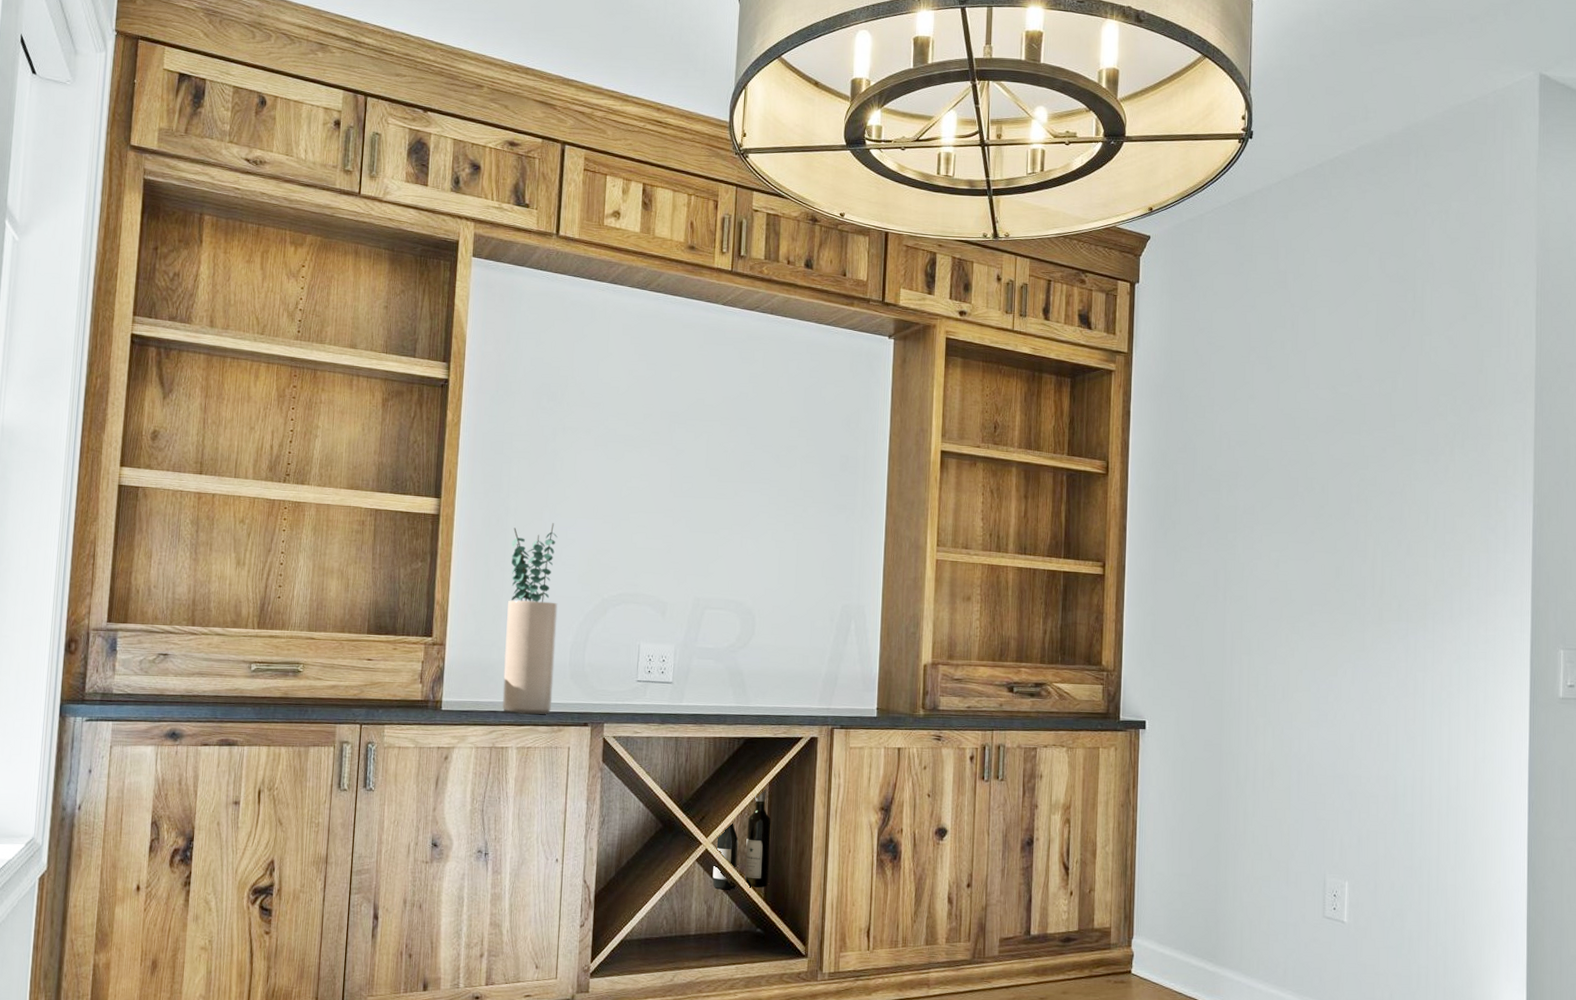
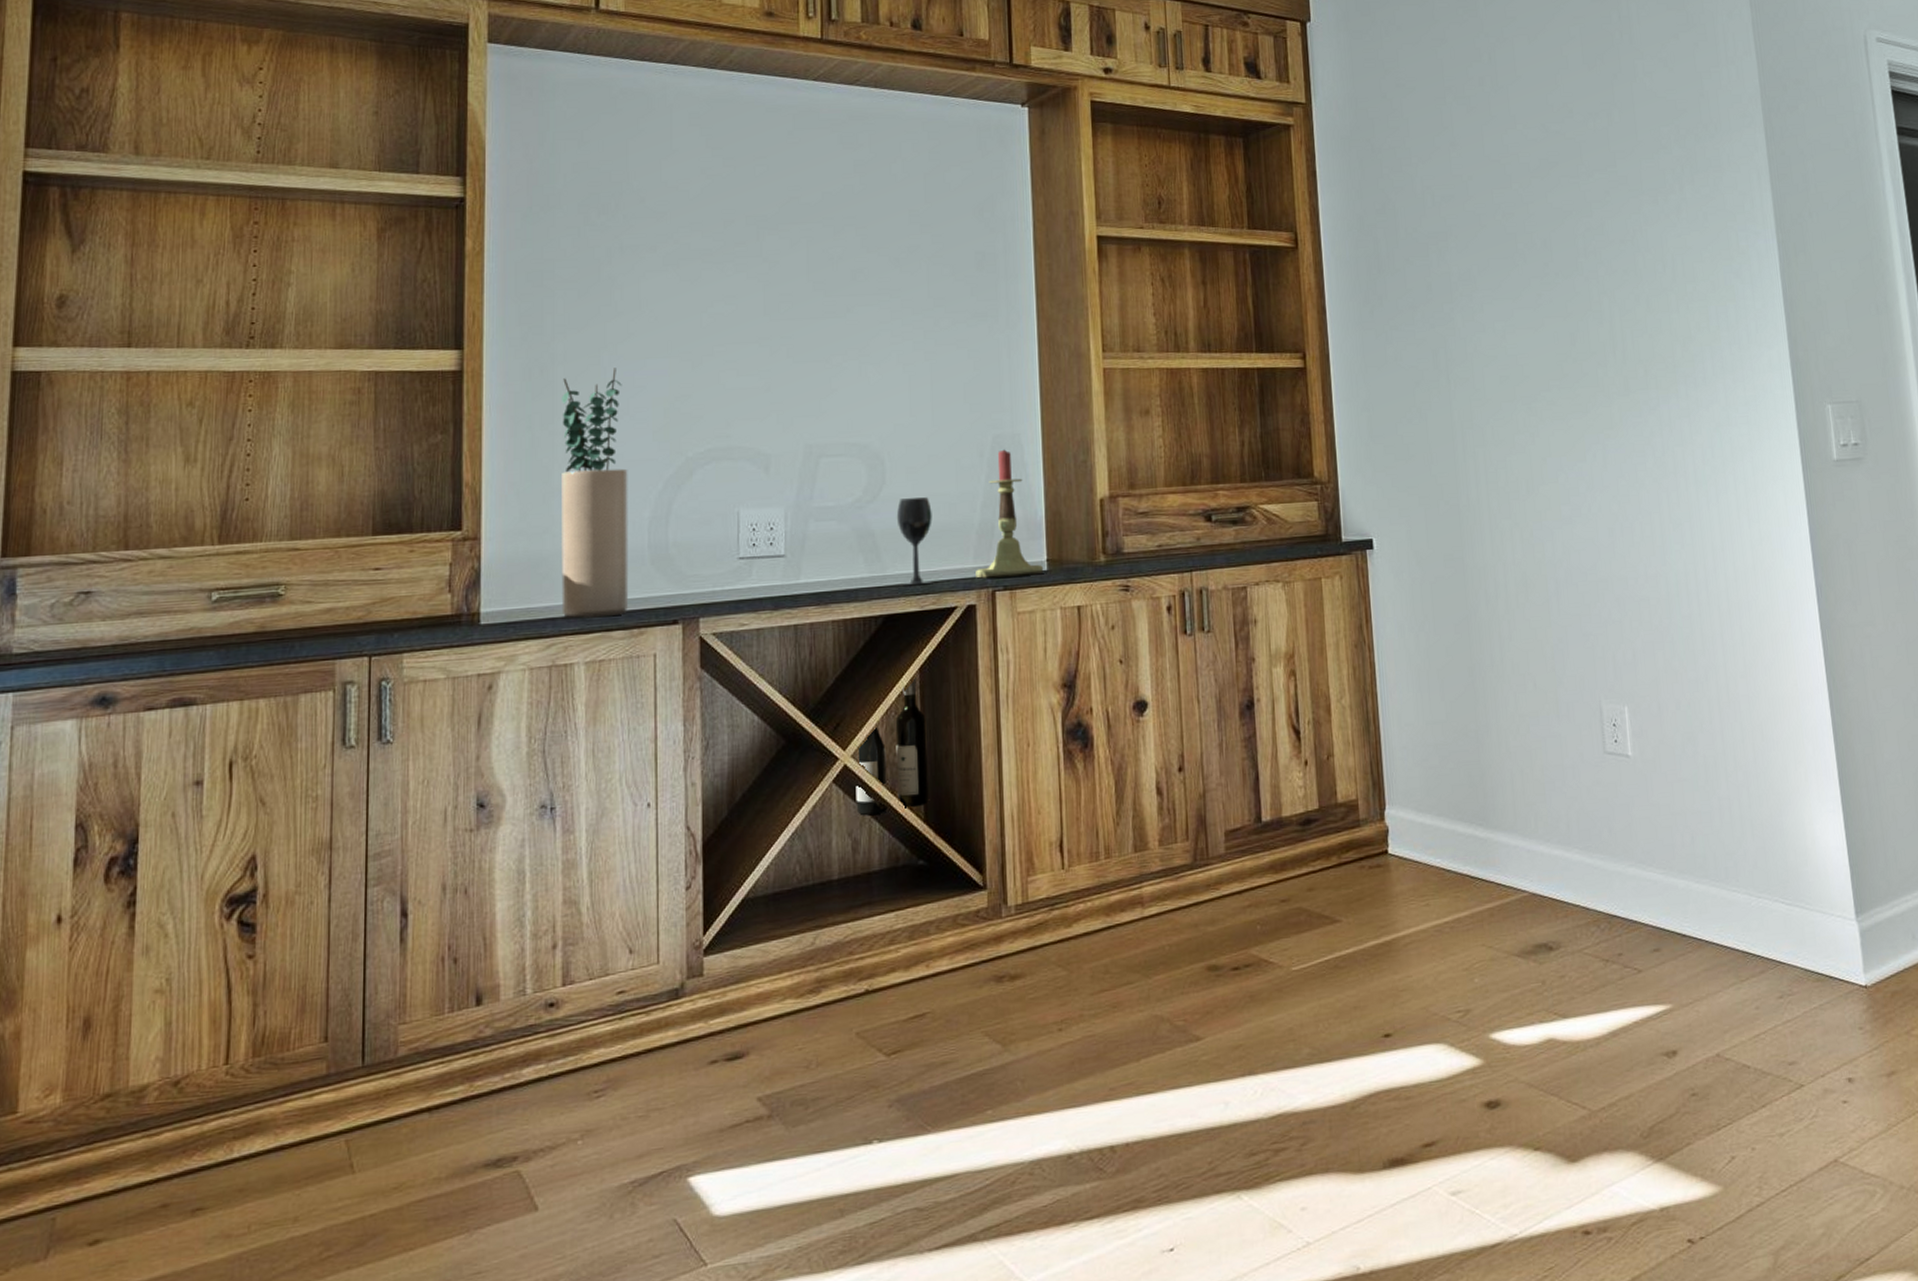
wine glass: none [760,648,789,717] -> present [896,497,933,585]
candlestick: none [819,617,874,720] -> present [976,449,1044,579]

